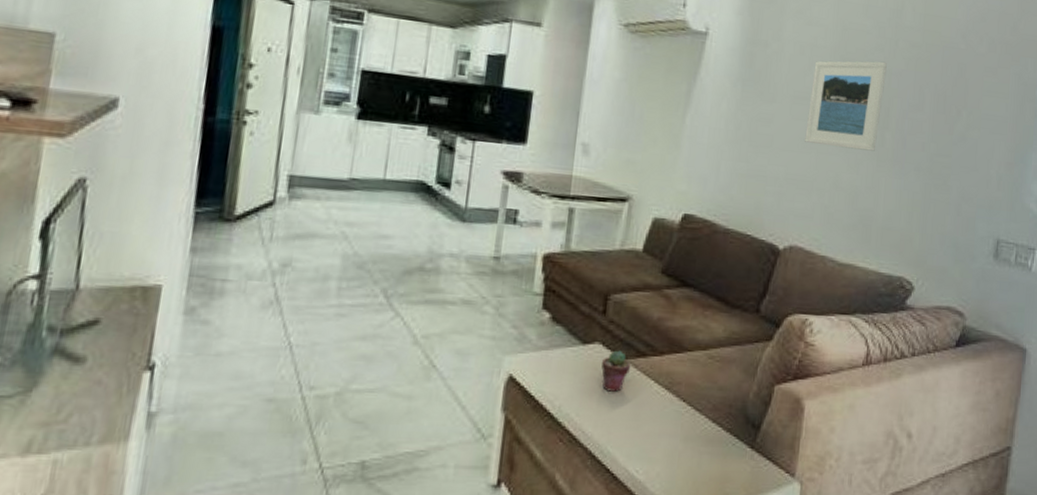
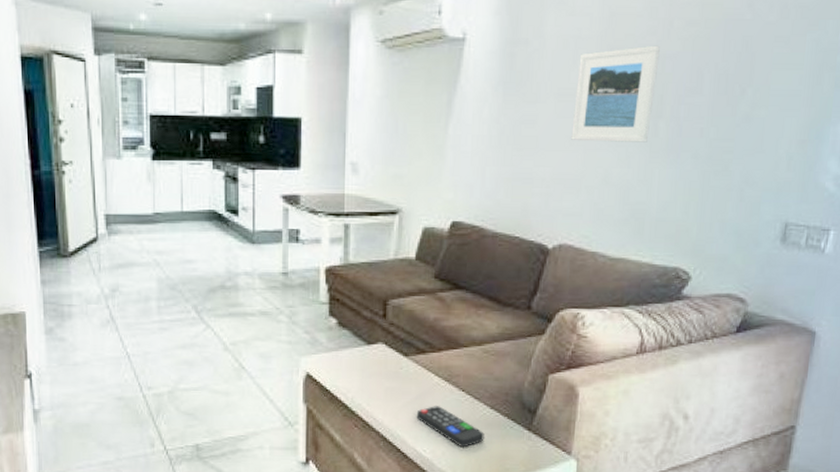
potted succulent: present [601,350,630,392] -> none [386,349,412,384]
remote control: none [630,418,704,468] -> present [416,406,484,448]

